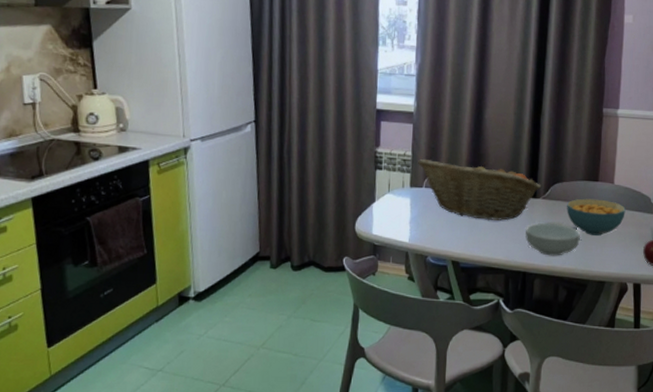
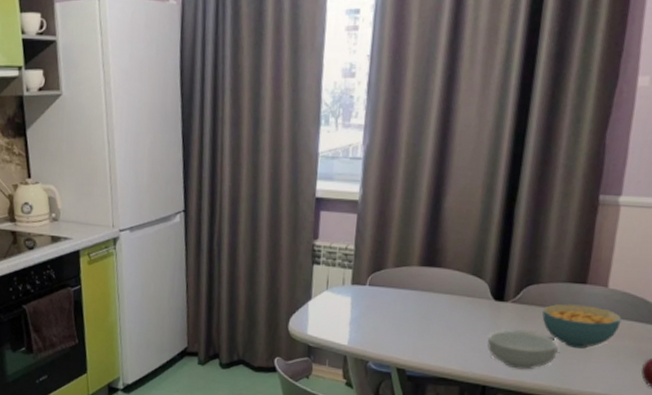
fruit basket: present [418,158,542,221] -> none [361,253,512,326]

